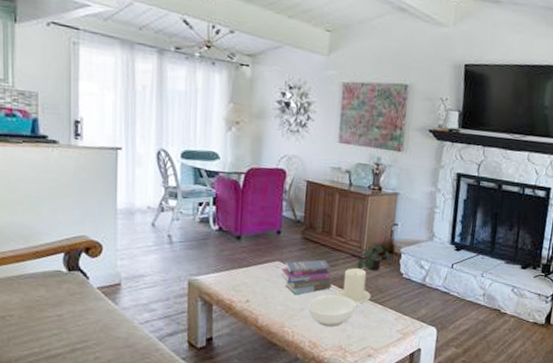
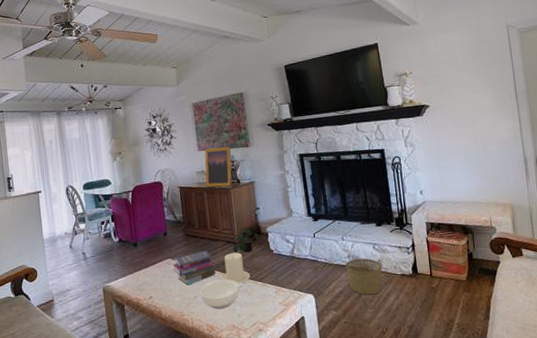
picture frame: none [340,143,379,193] -> present [204,146,232,188]
basket: none [477,298,517,338] -> present [344,258,383,295]

